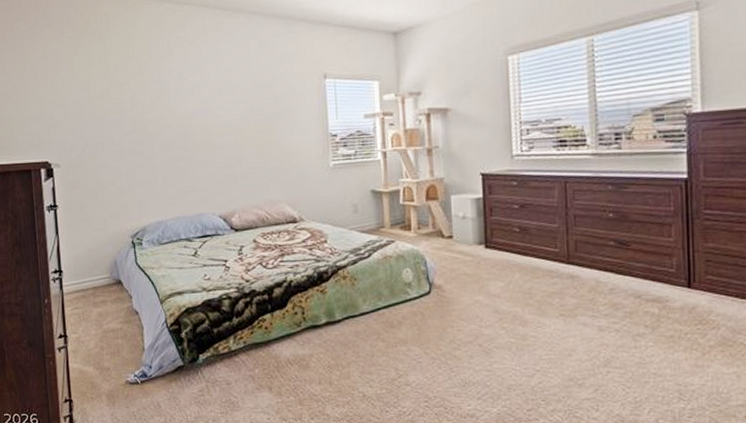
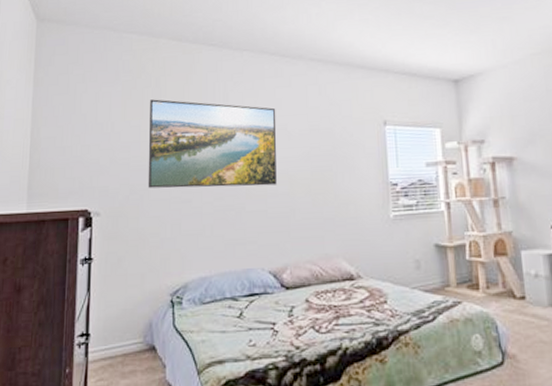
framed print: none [96,55,223,141] -> present [148,99,277,188]

